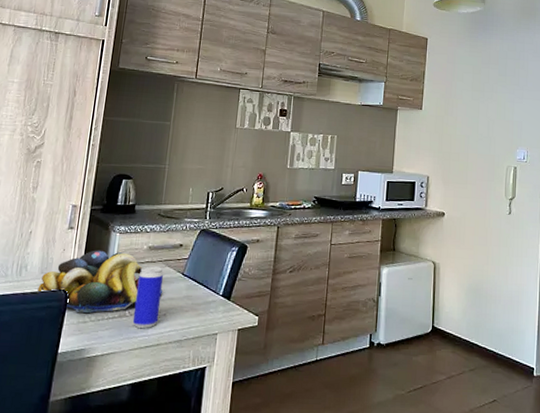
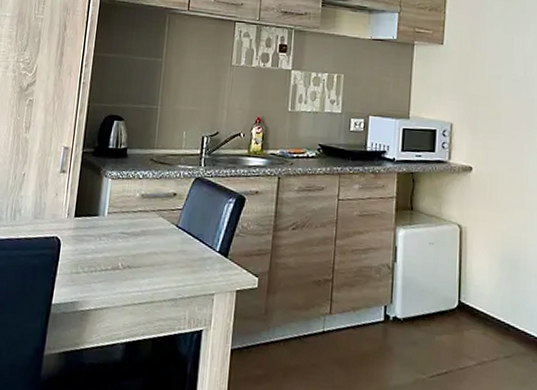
fruit bowl: present [37,250,162,313] -> none [31,196,156,263]
beverage can: present [132,266,163,328] -> none [125,216,157,283]

